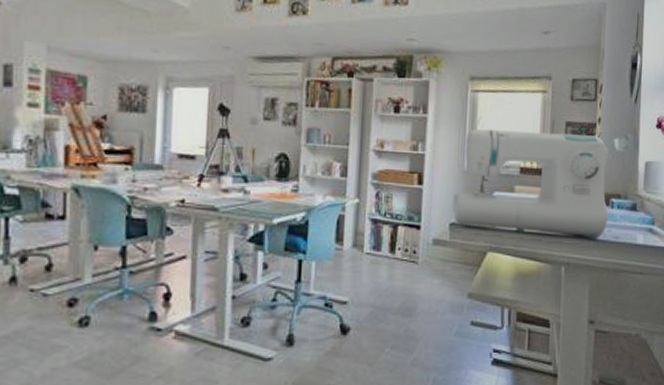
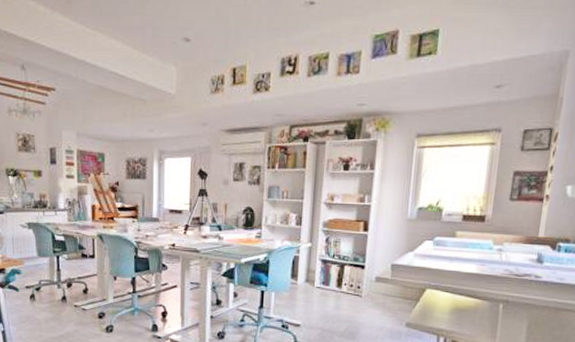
sewing machine: present [452,119,609,241] -> none [394,169,560,281]

